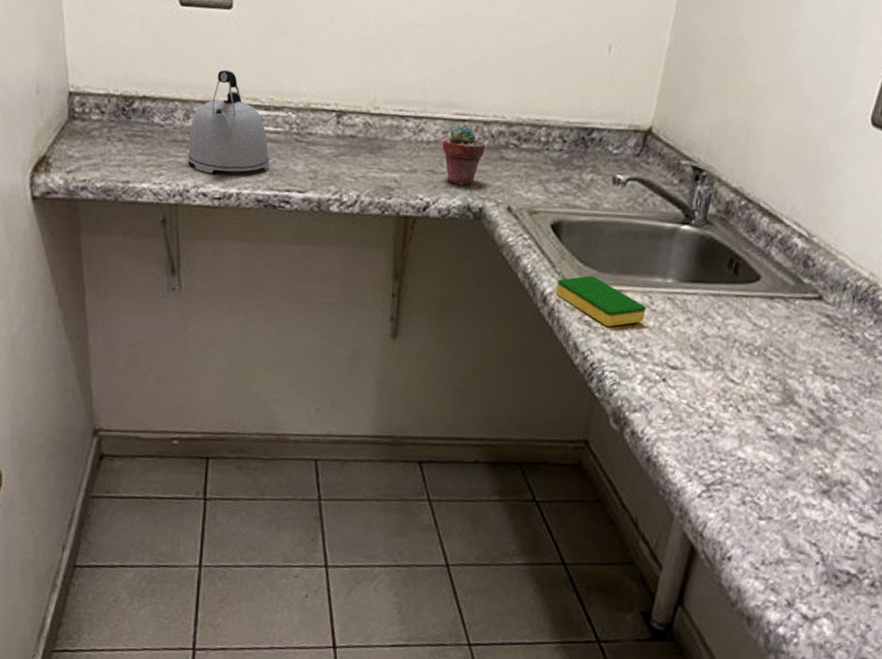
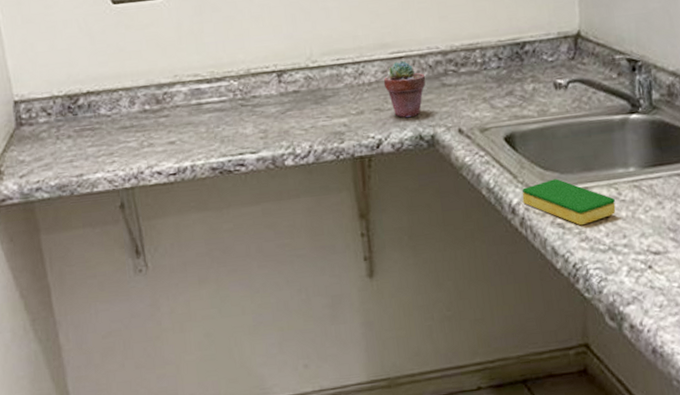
kettle: present [188,69,269,174] -> none [136,53,219,153]

